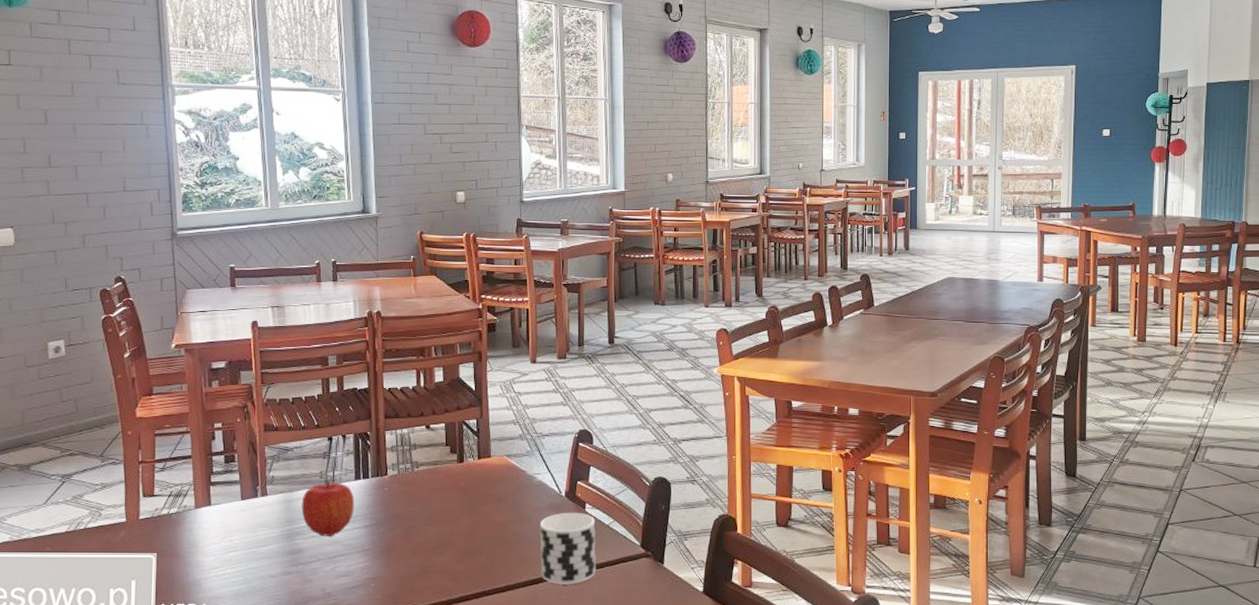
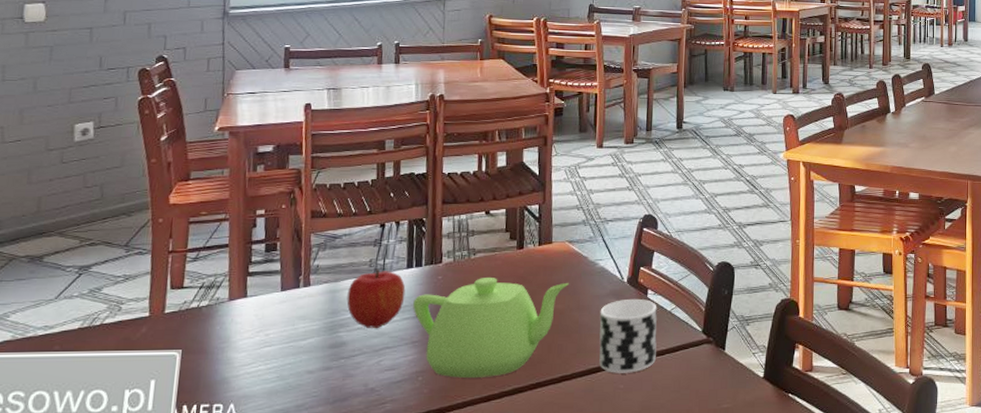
teapot: none [363,490,509,585] -> present [413,278,569,378]

